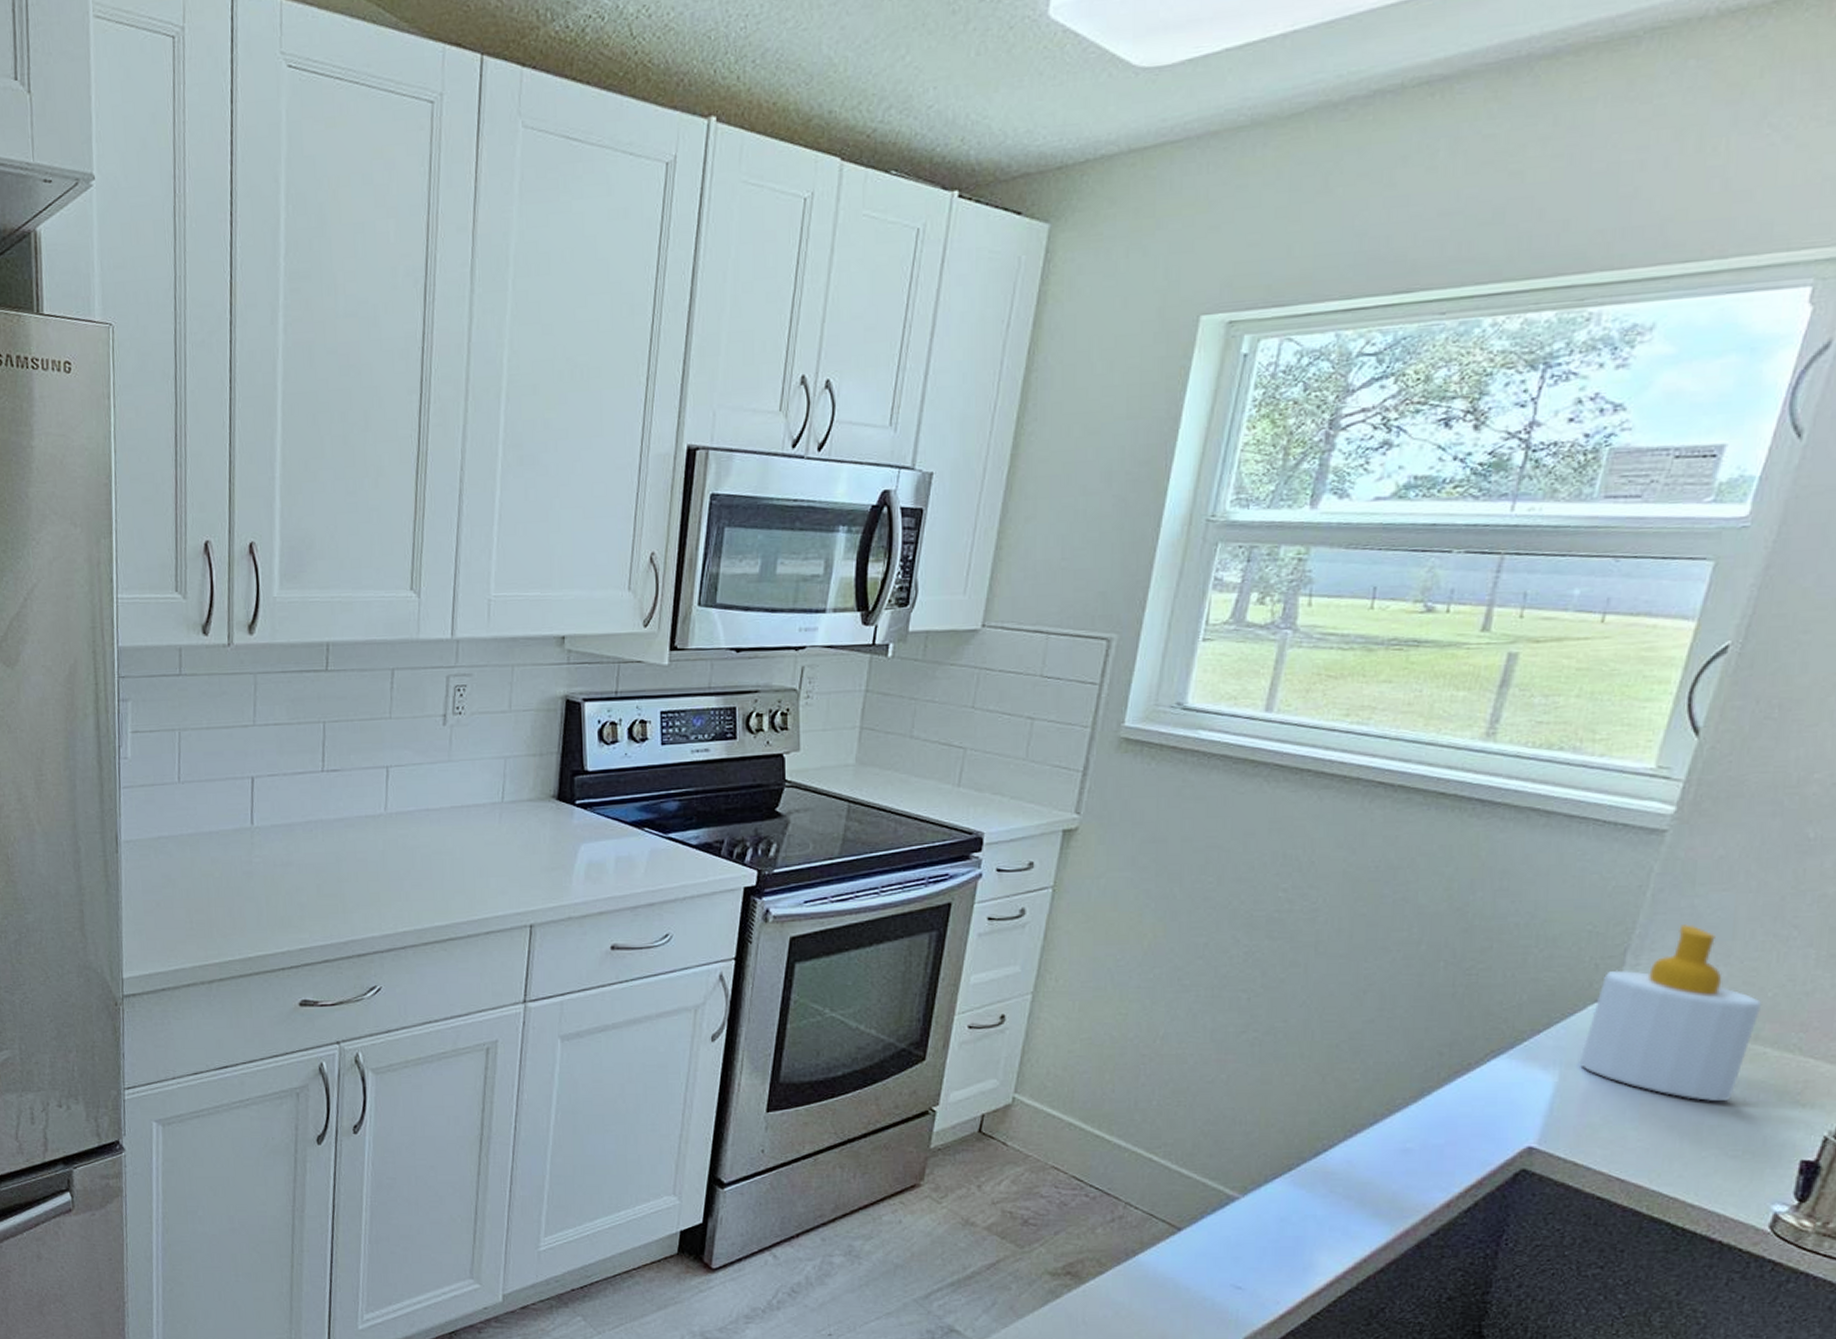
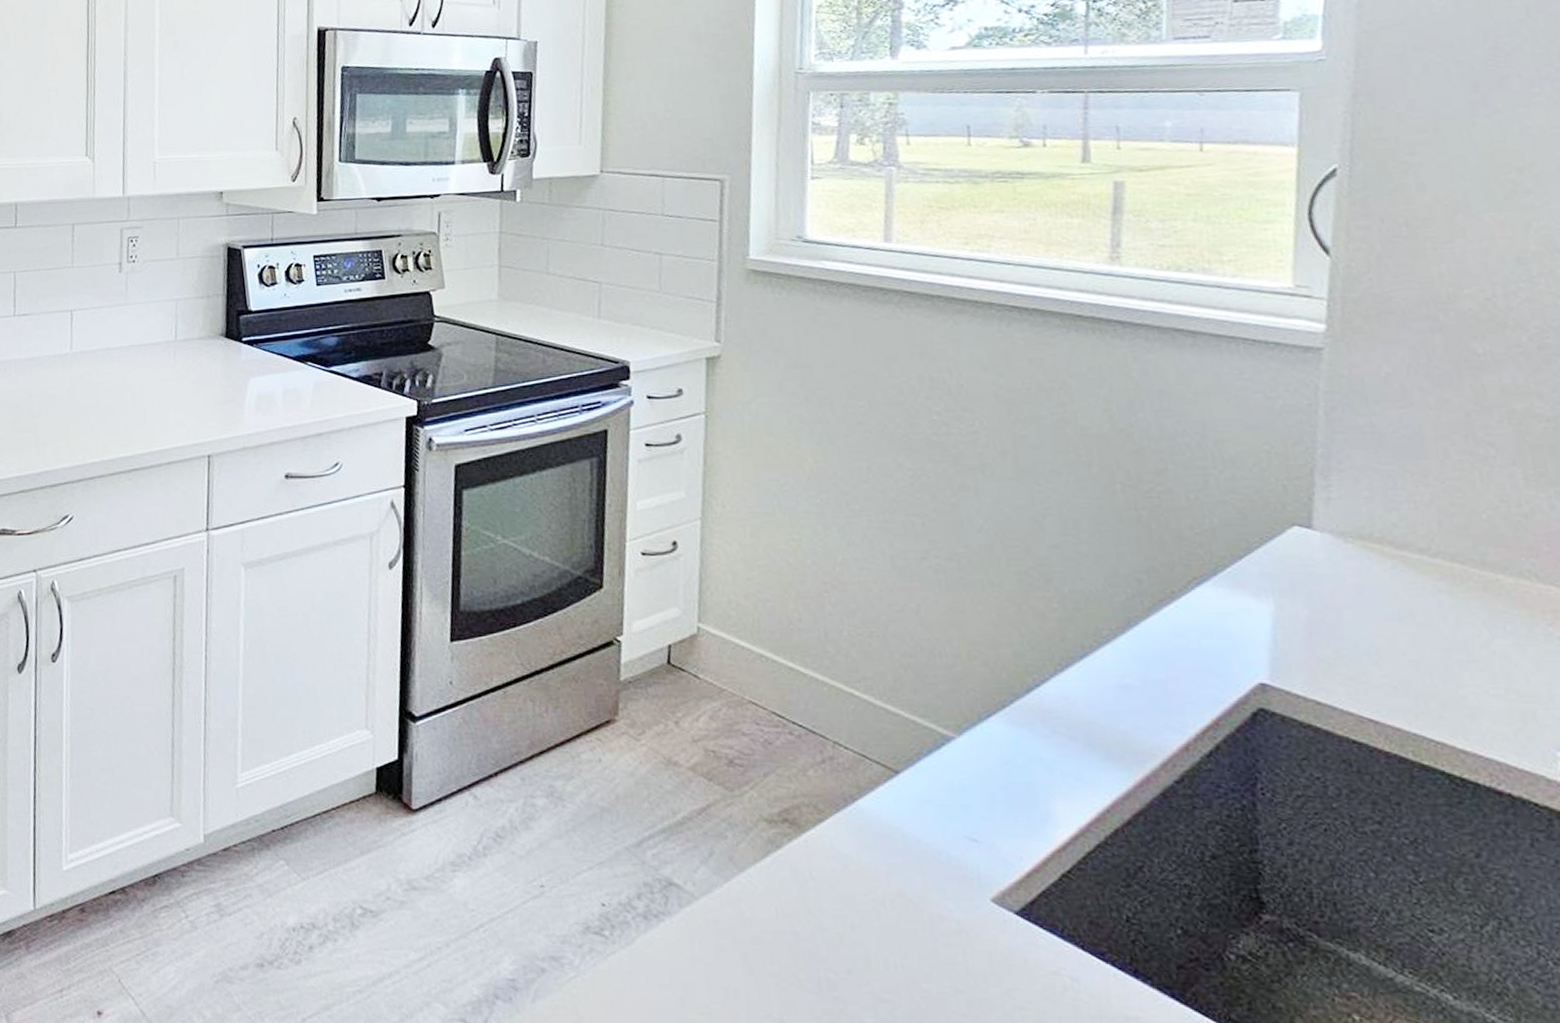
soap bottle: present [1579,924,1762,1101] -> none [1292,443,1480,633]

